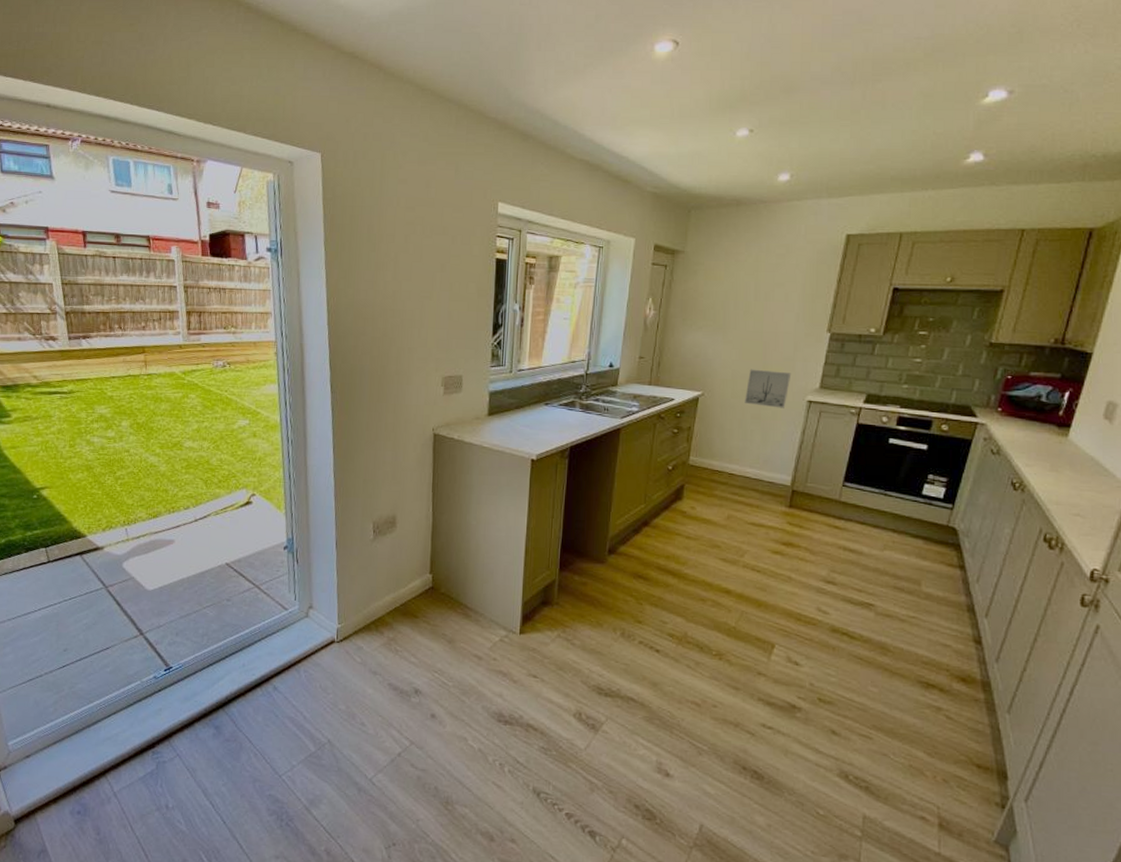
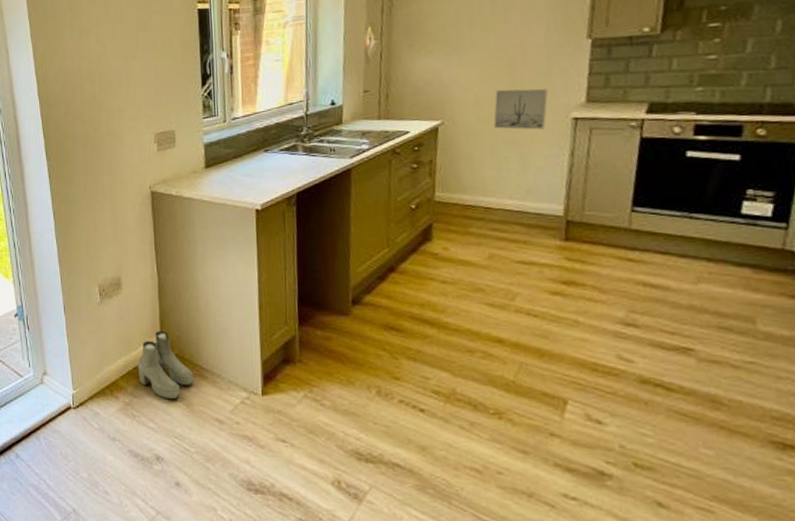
boots: none [404,569,459,636] -> present [137,330,195,400]

